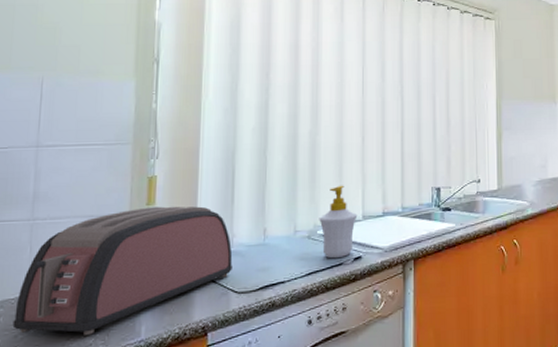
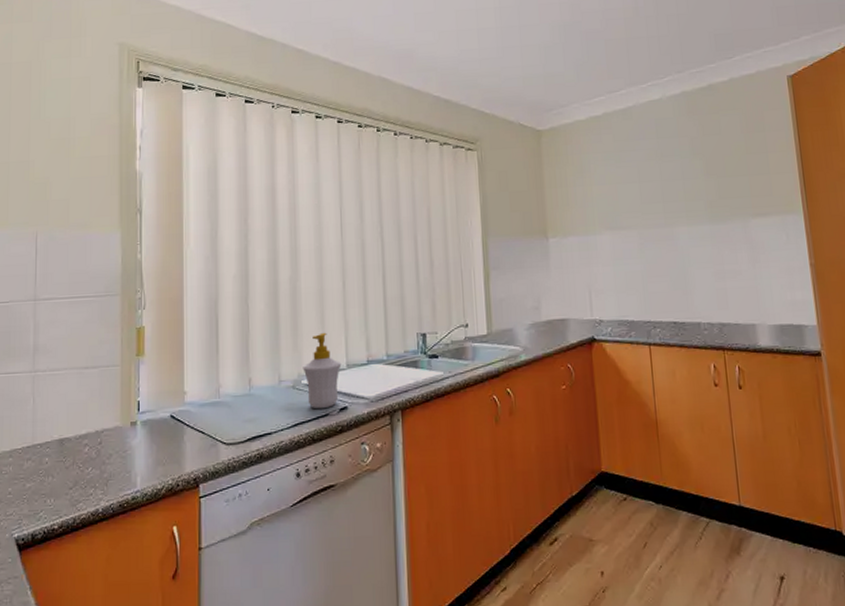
toaster: present [12,206,233,335] -> none [21,356,220,485]

